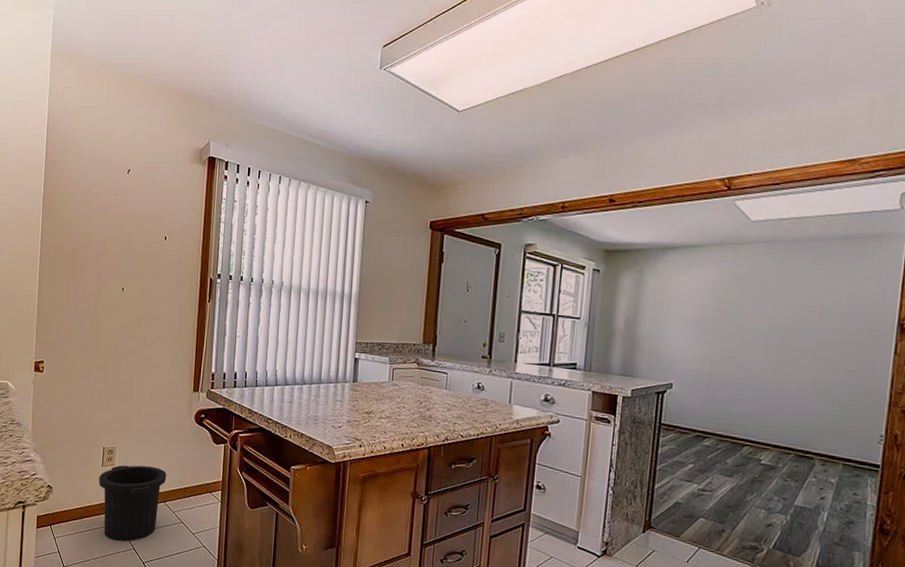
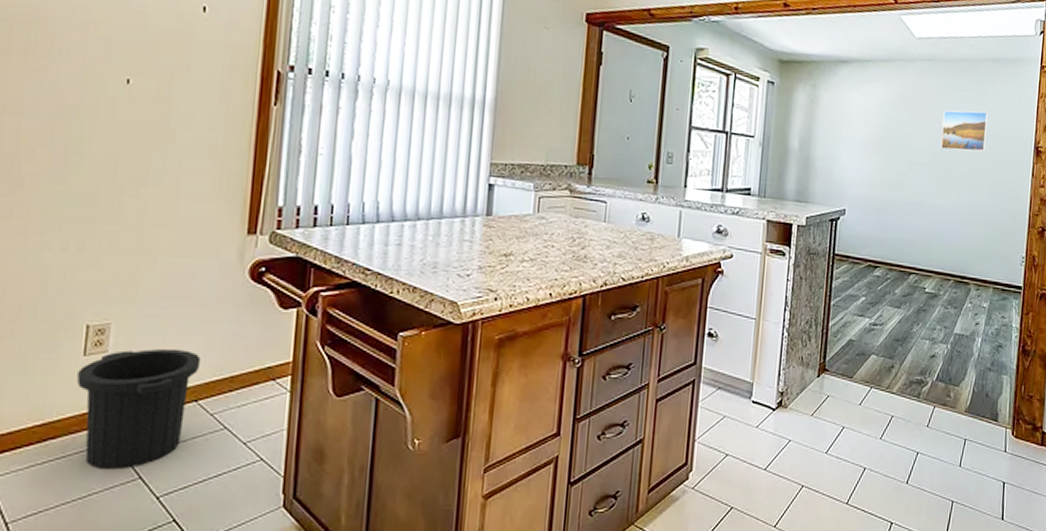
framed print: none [780,289,838,330] -> present [941,110,988,152]

